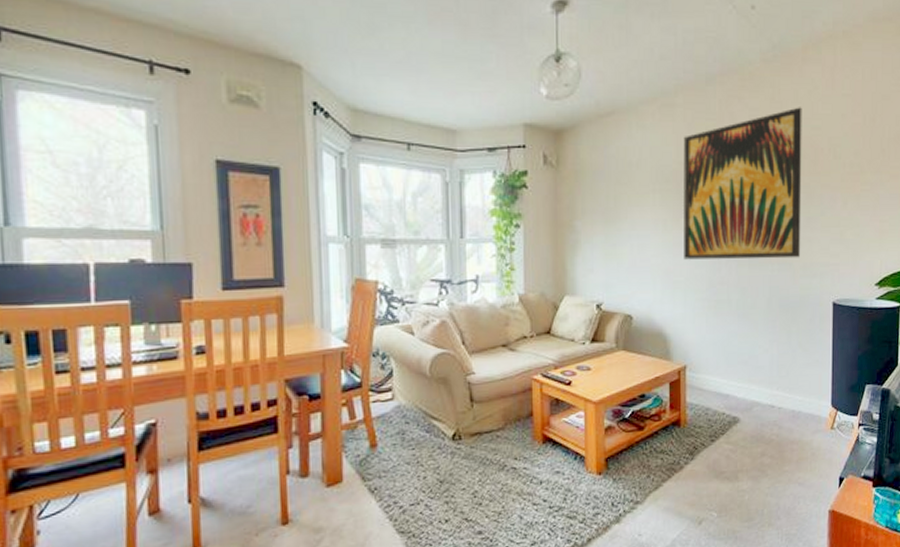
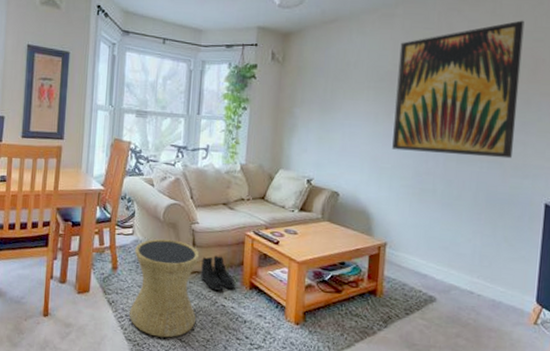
side table: none [398,398,483,522] -> present [129,238,200,338]
boots: none [483,409,525,452] -> present [200,255,235,291]

